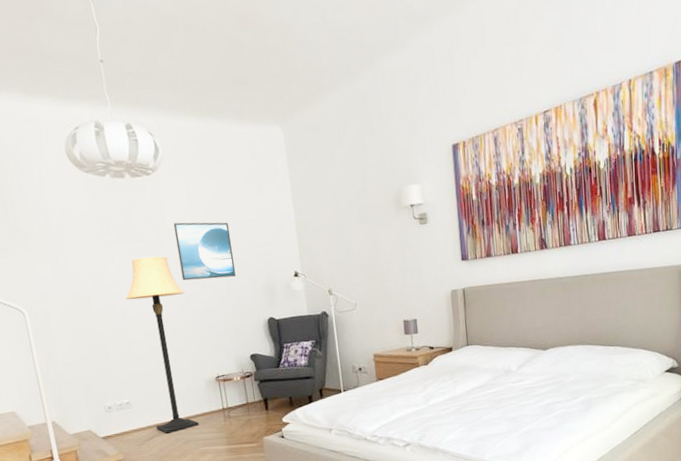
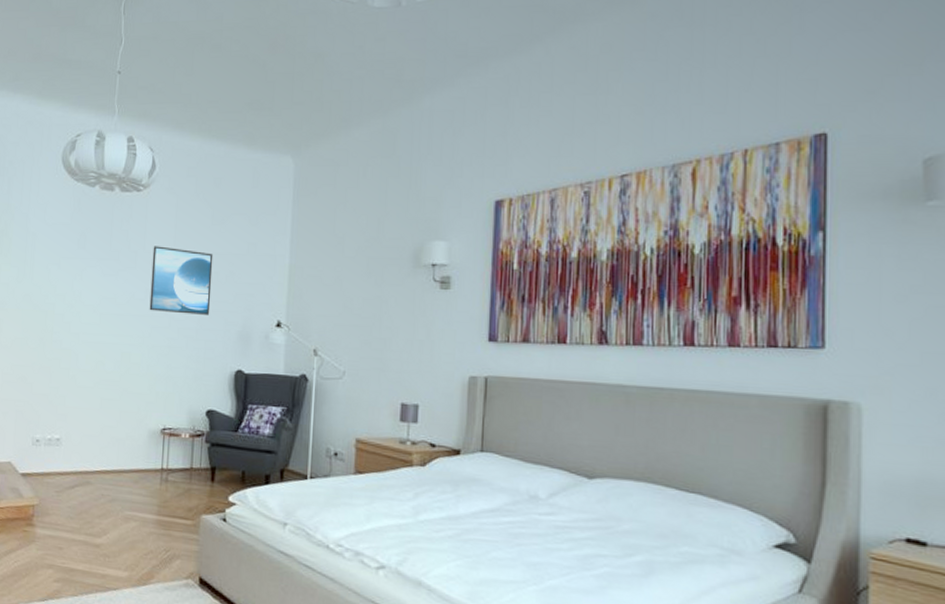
lamp: present [126,256,199,434] -> none [81,277,148,486]

